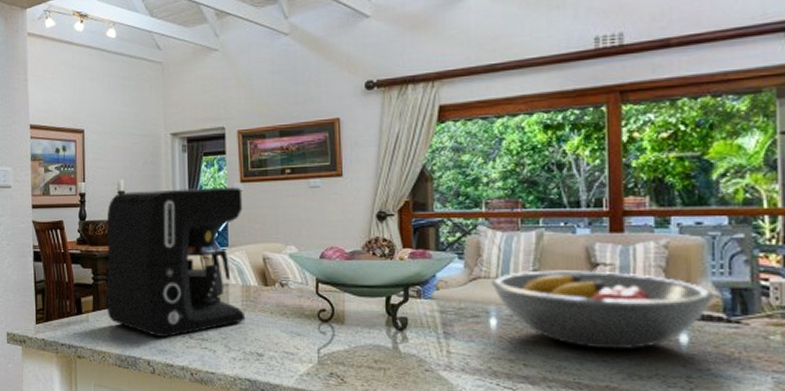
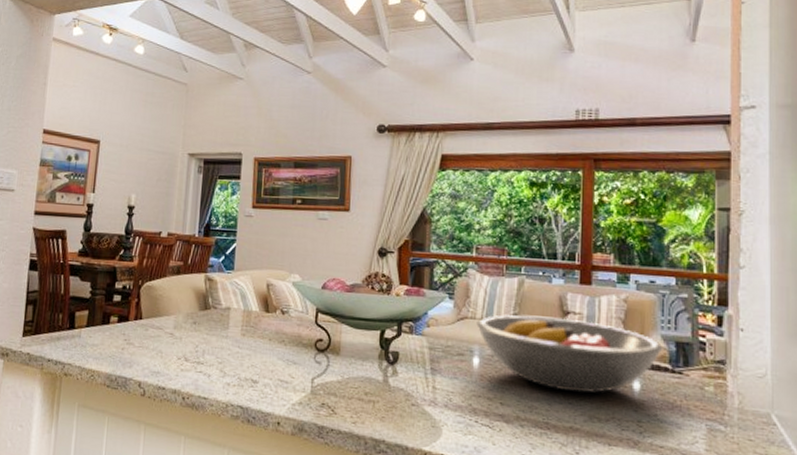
coffee maker: present [106,187,246,338] -> none [101,207,253,359]

